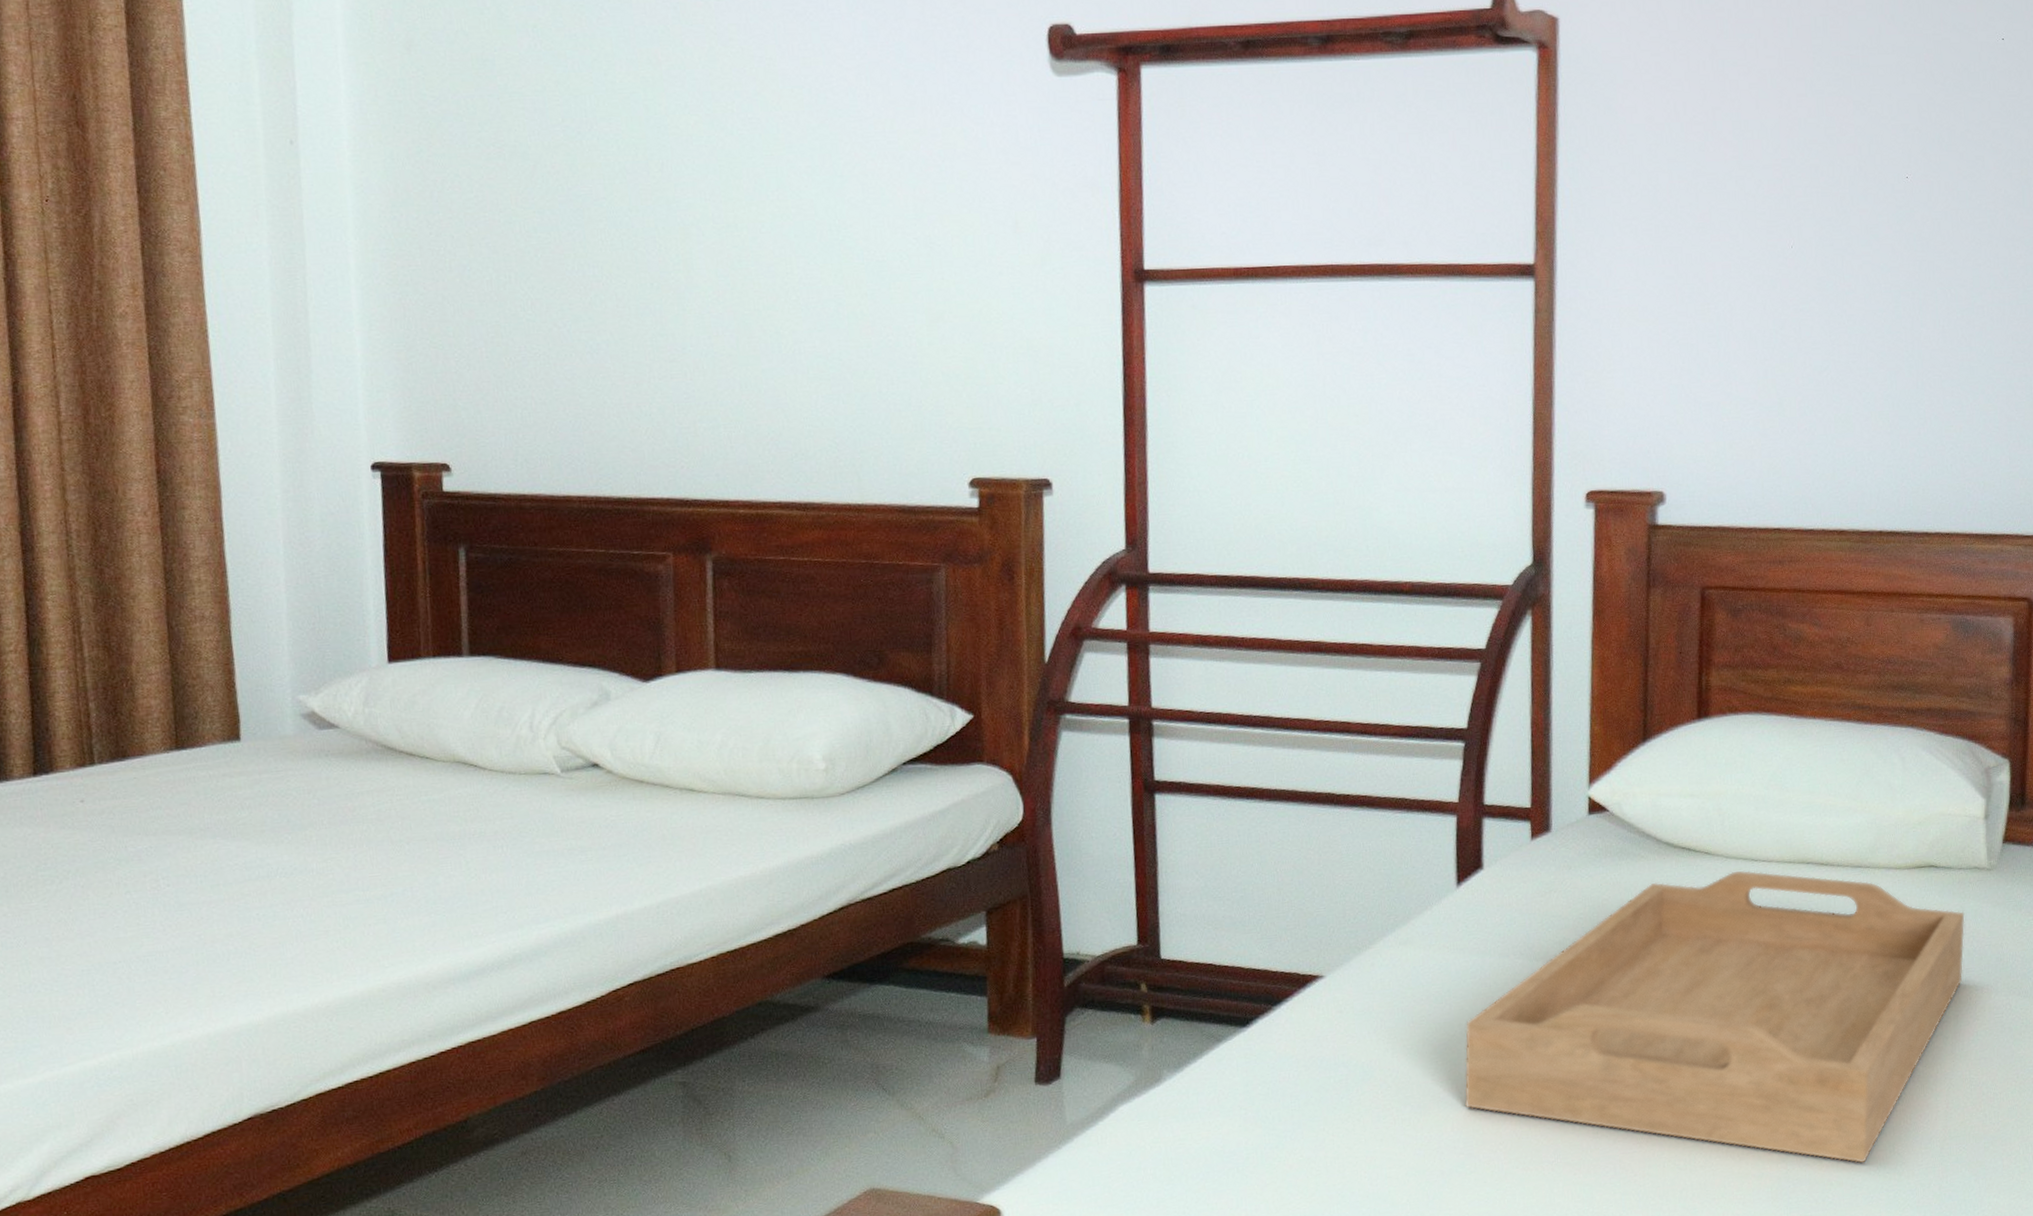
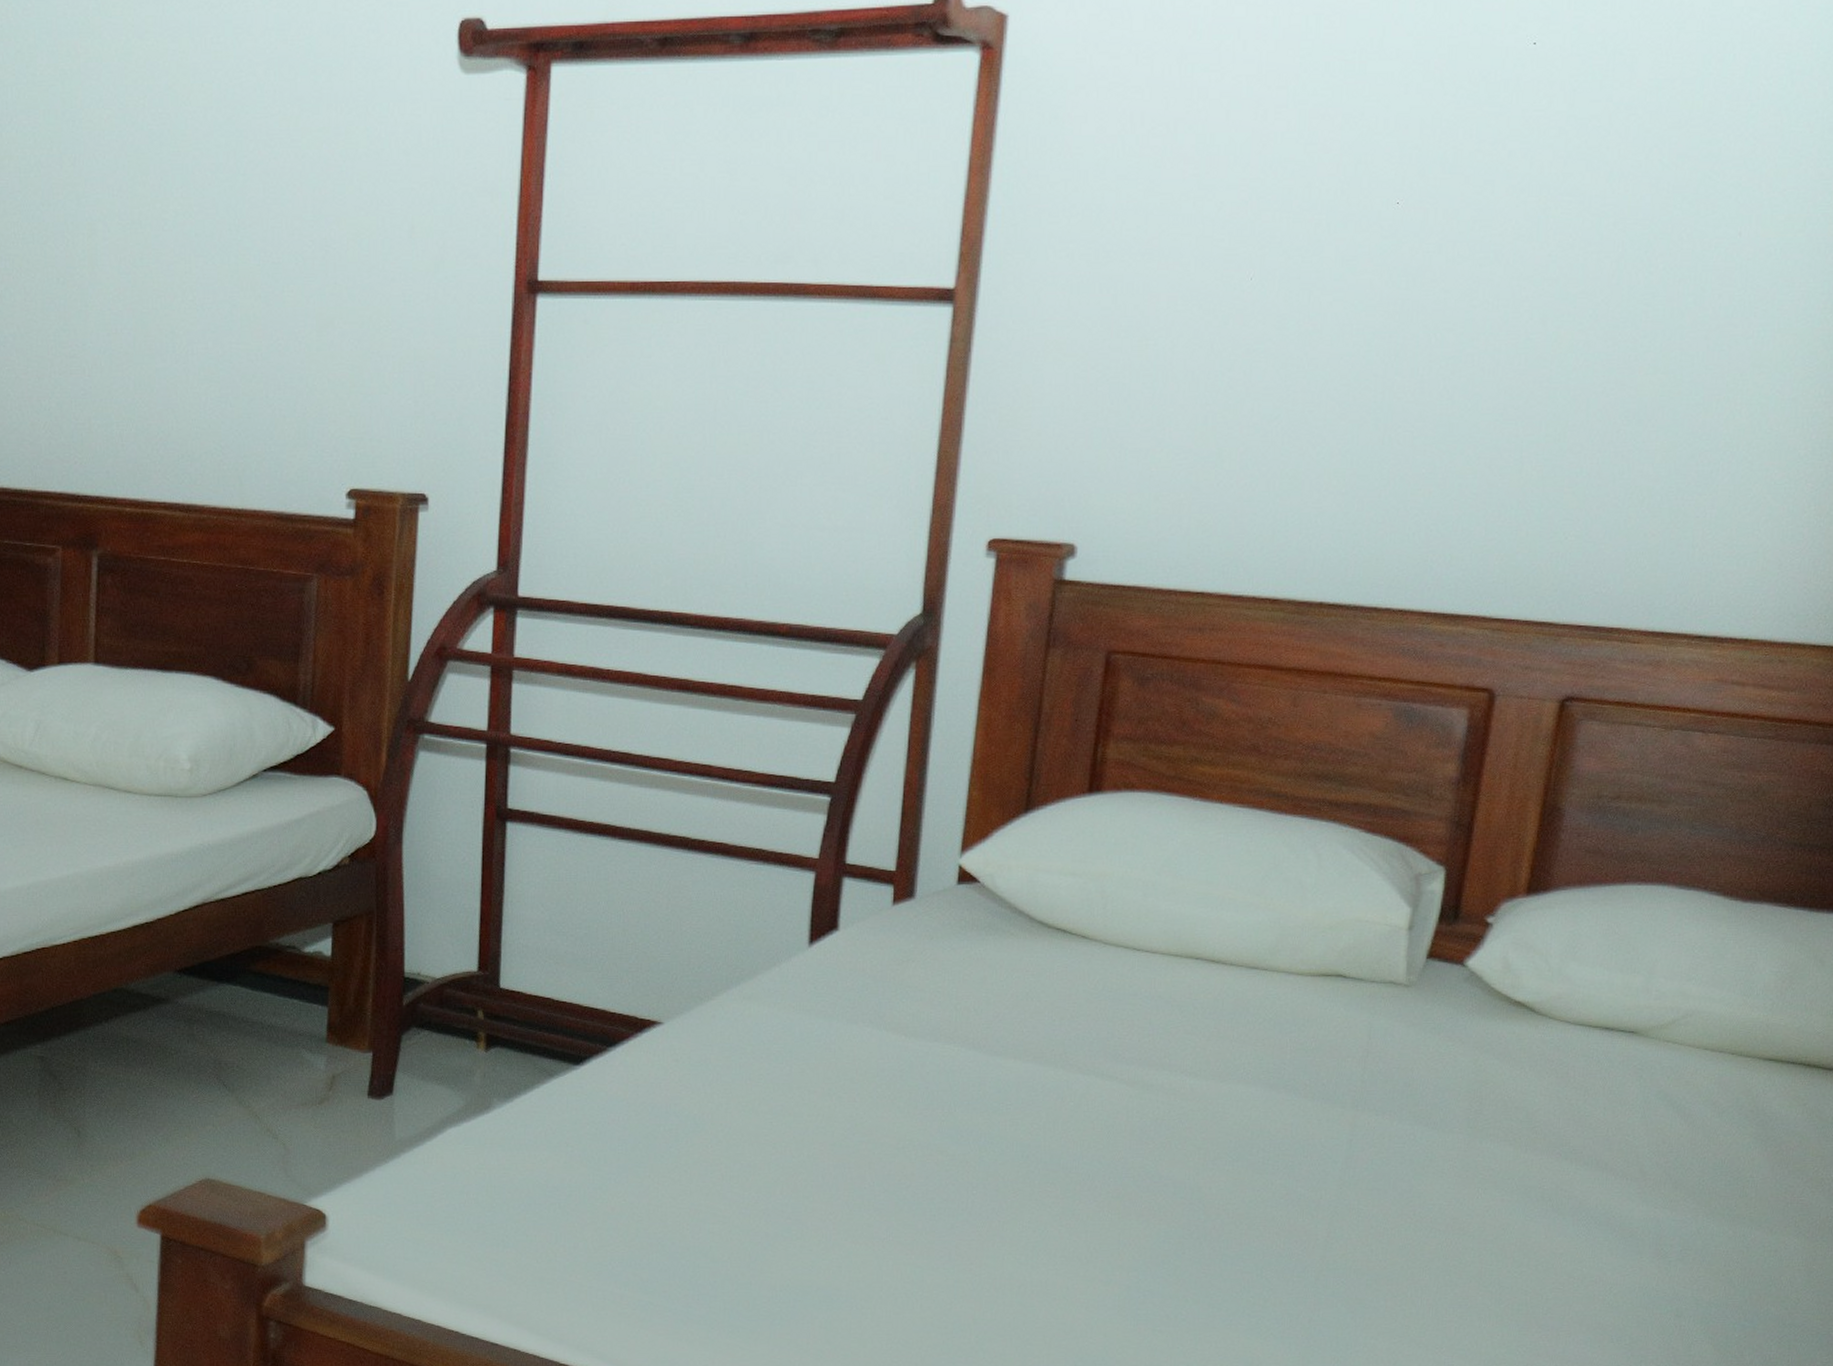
serving tray: present [1464,870,1965,1163] -> none [798,959,1372,1283]

